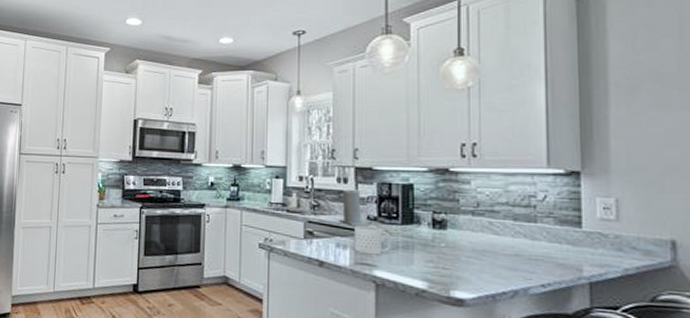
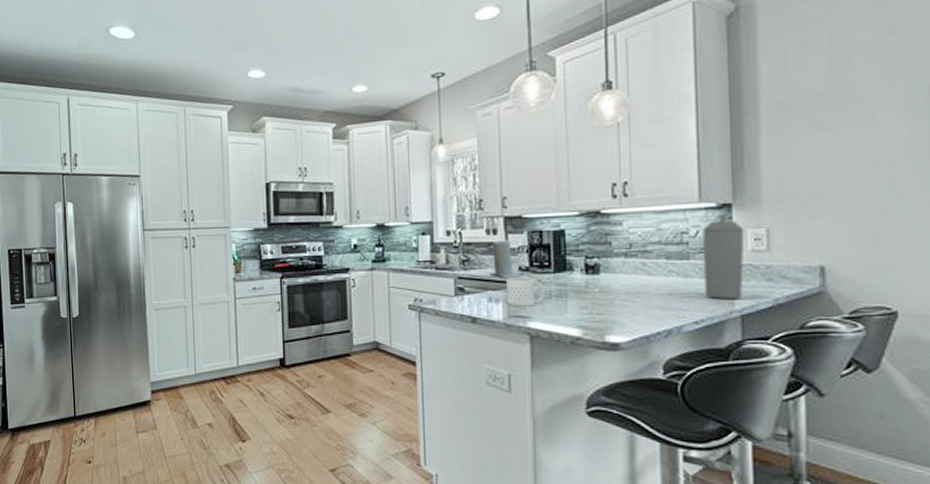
canister: none [550,180,593,267] -> present [702,213,745,300]

